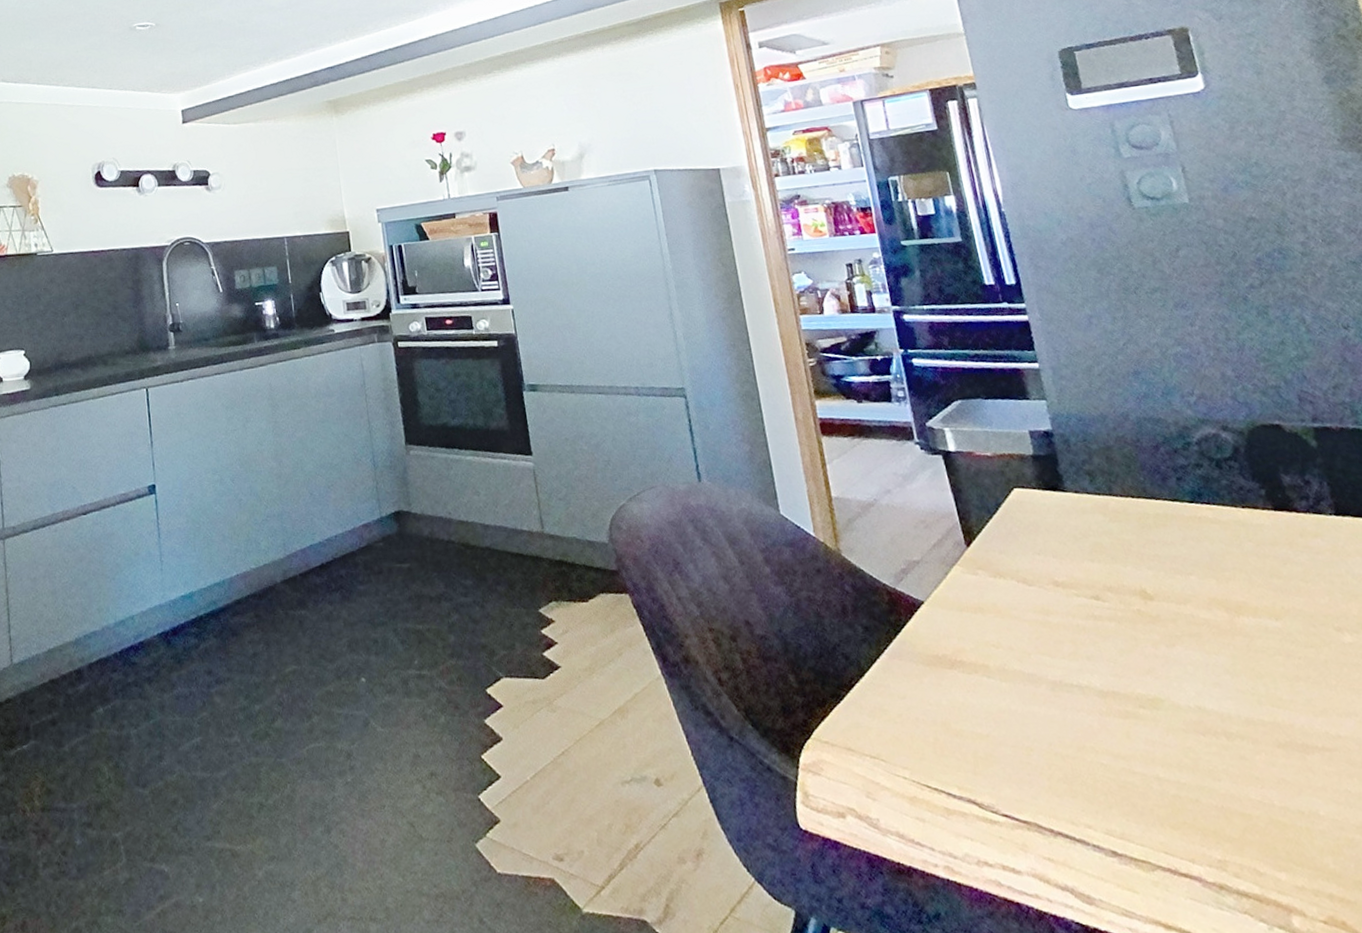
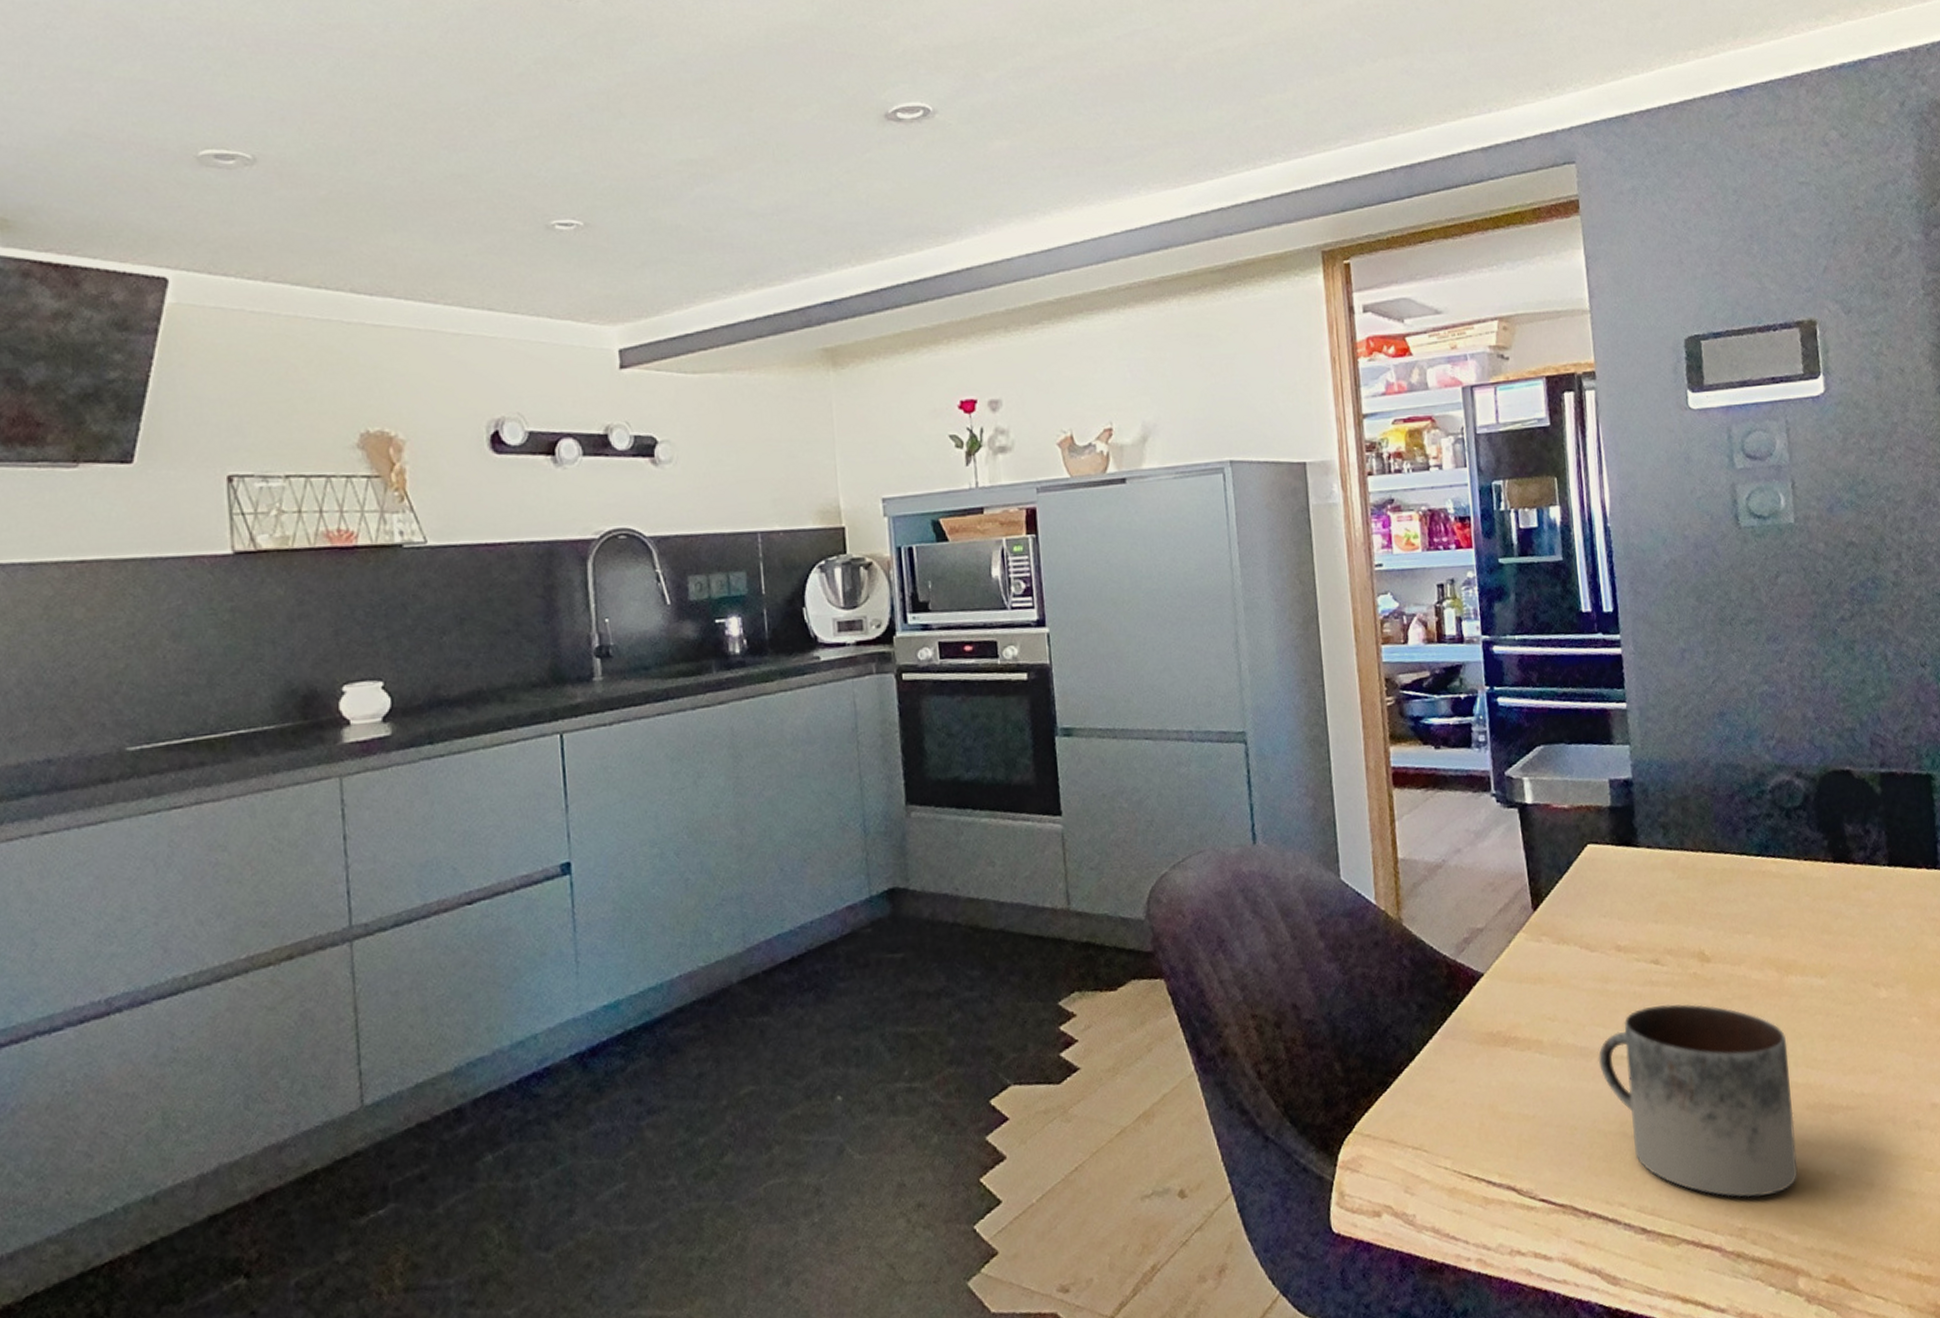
mug: none [1047,638,1277,831] -> present [1598,1004,1798,1198]

